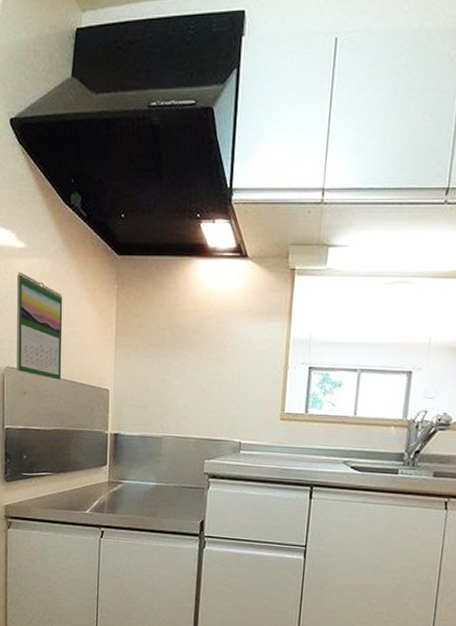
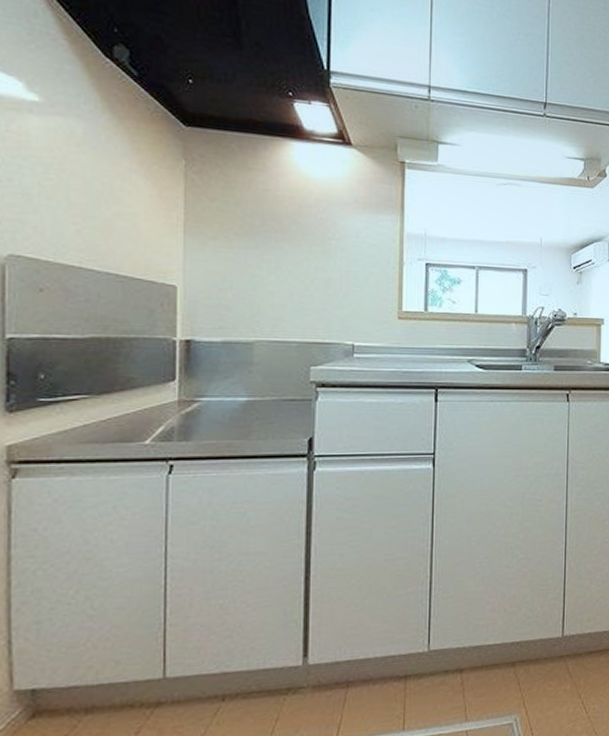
calendar: present [16,272,63,380] -> none [26,131,104,273]

